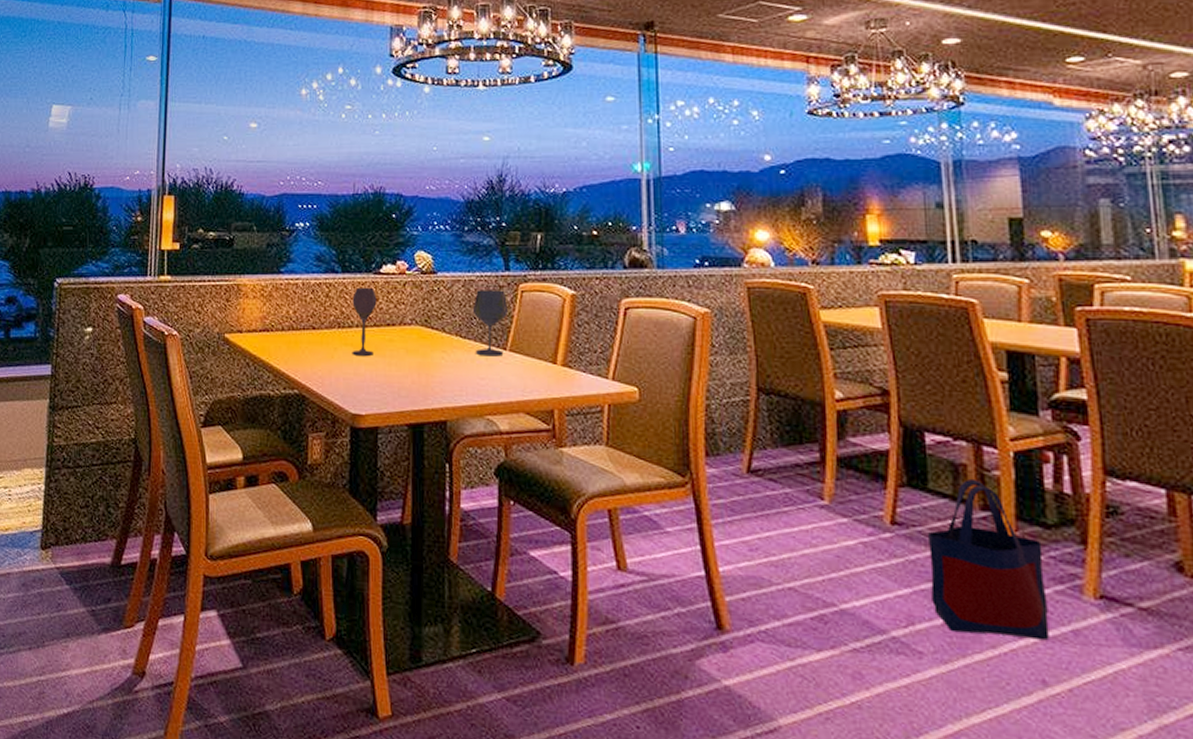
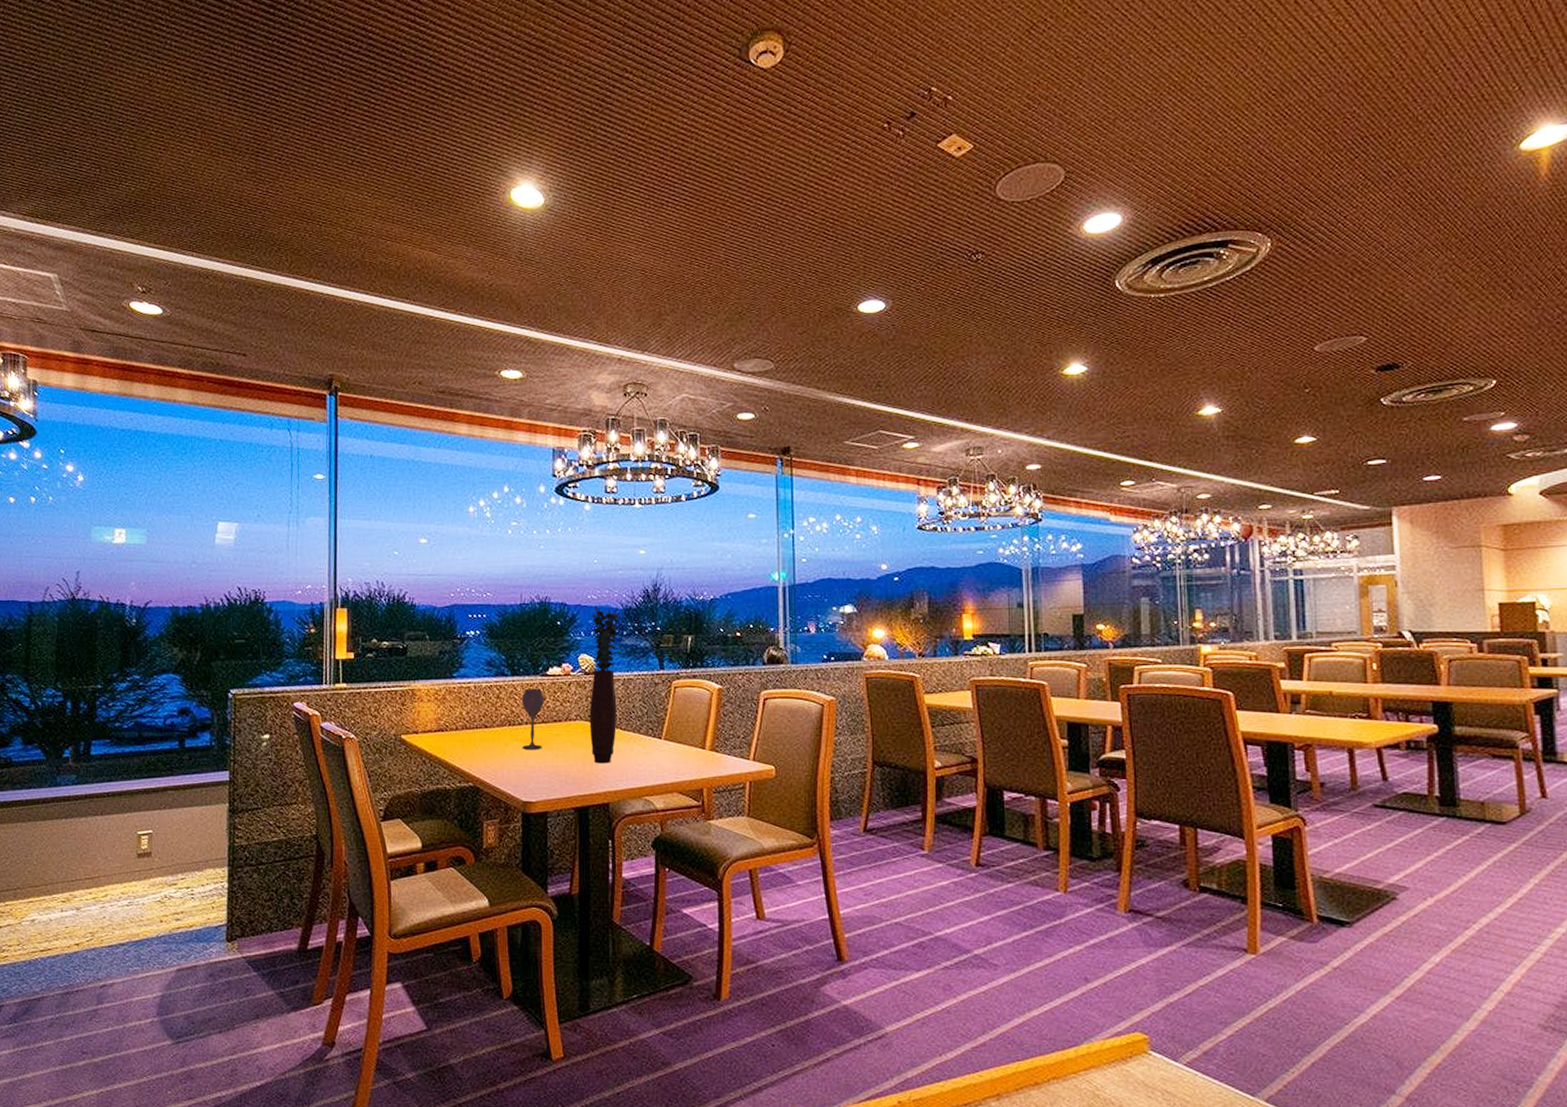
vase: none [426,197,460,376] -> present [589,605,619,764]
wine glass: present [472,290,509,357] -> none [631,687,663,745]
tote bag: present [927,479,1050,641] -> none [1003,827,1091,948]

